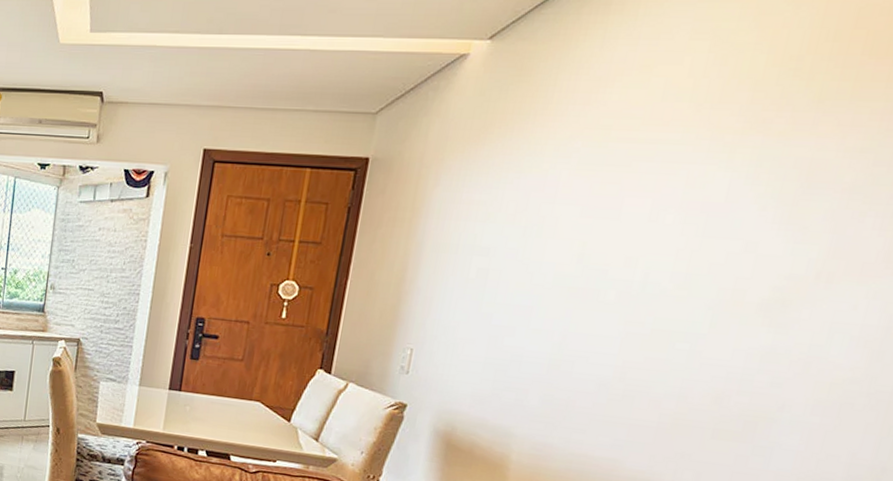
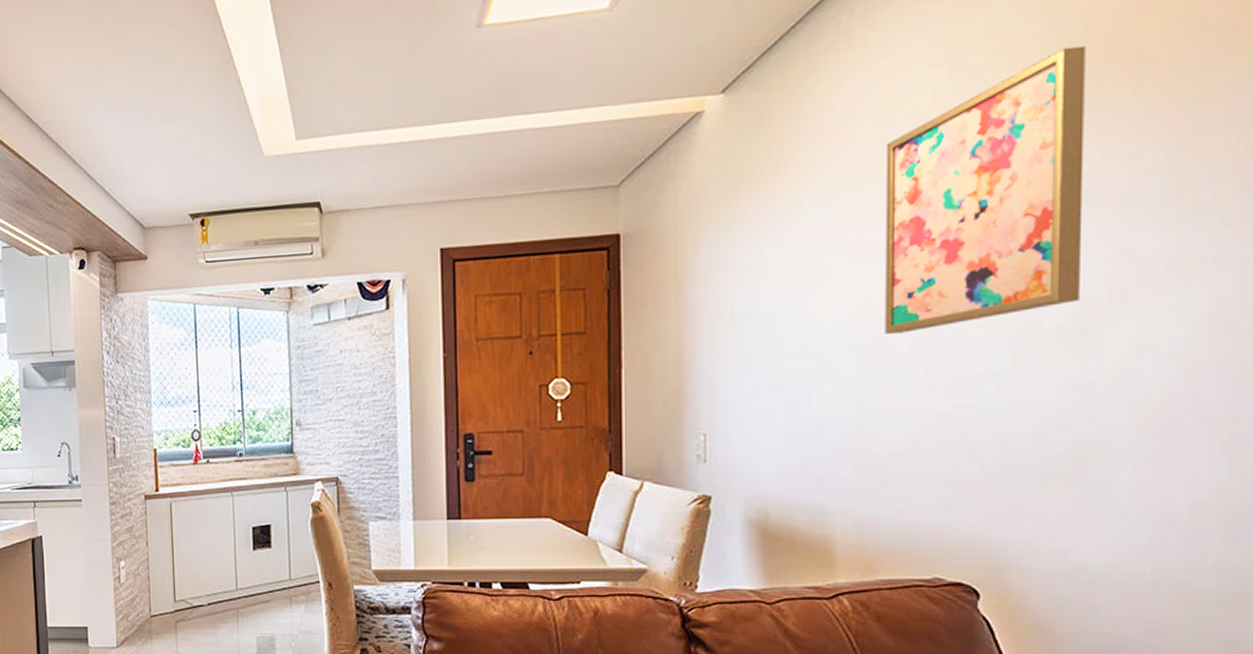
wall art: none [596,37,849,285] -> present [885,45,1086,334]

